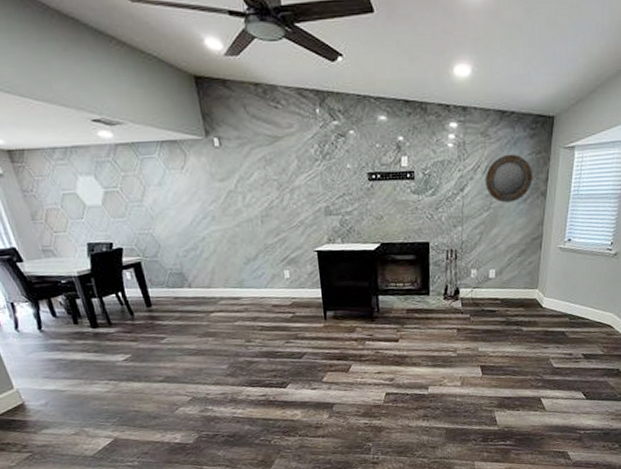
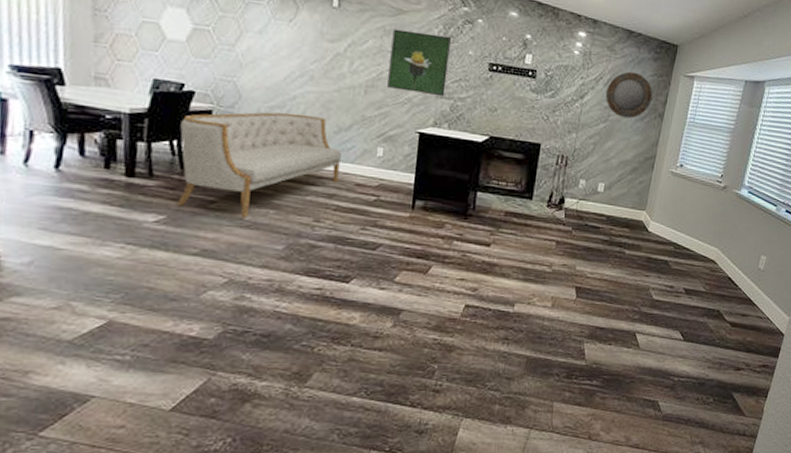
sofa: none [119,252,258,348] -> present [177,112,341,218]
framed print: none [273,154,333,215] -> present [387,28,451,97]

